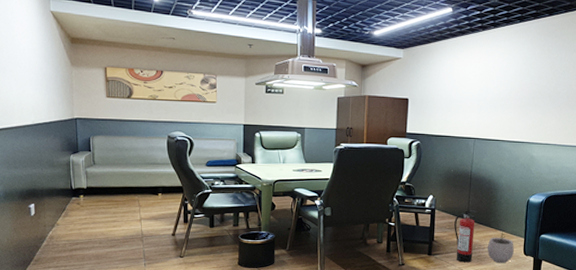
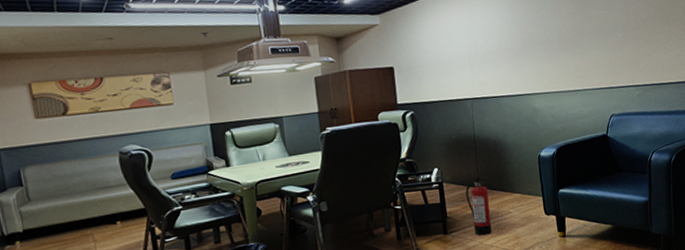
plant pot: present [487,232,514,264] -> none [505,194,535,229]

